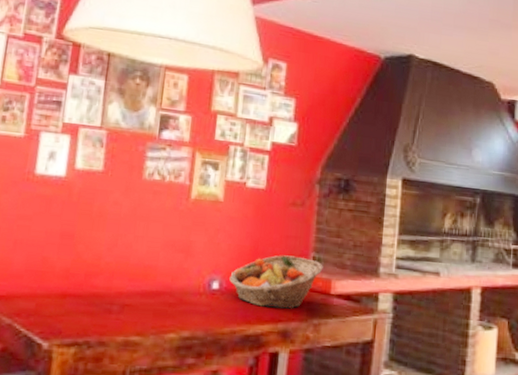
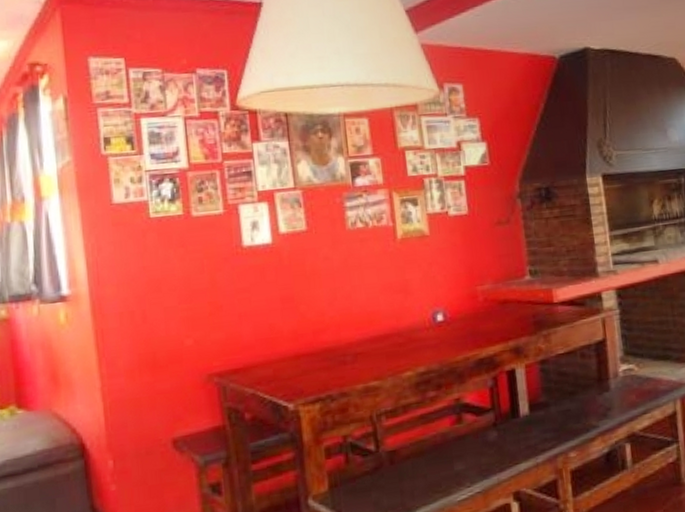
fruit basket: present [229,255,323,309] -> none [452,273,541,329]

